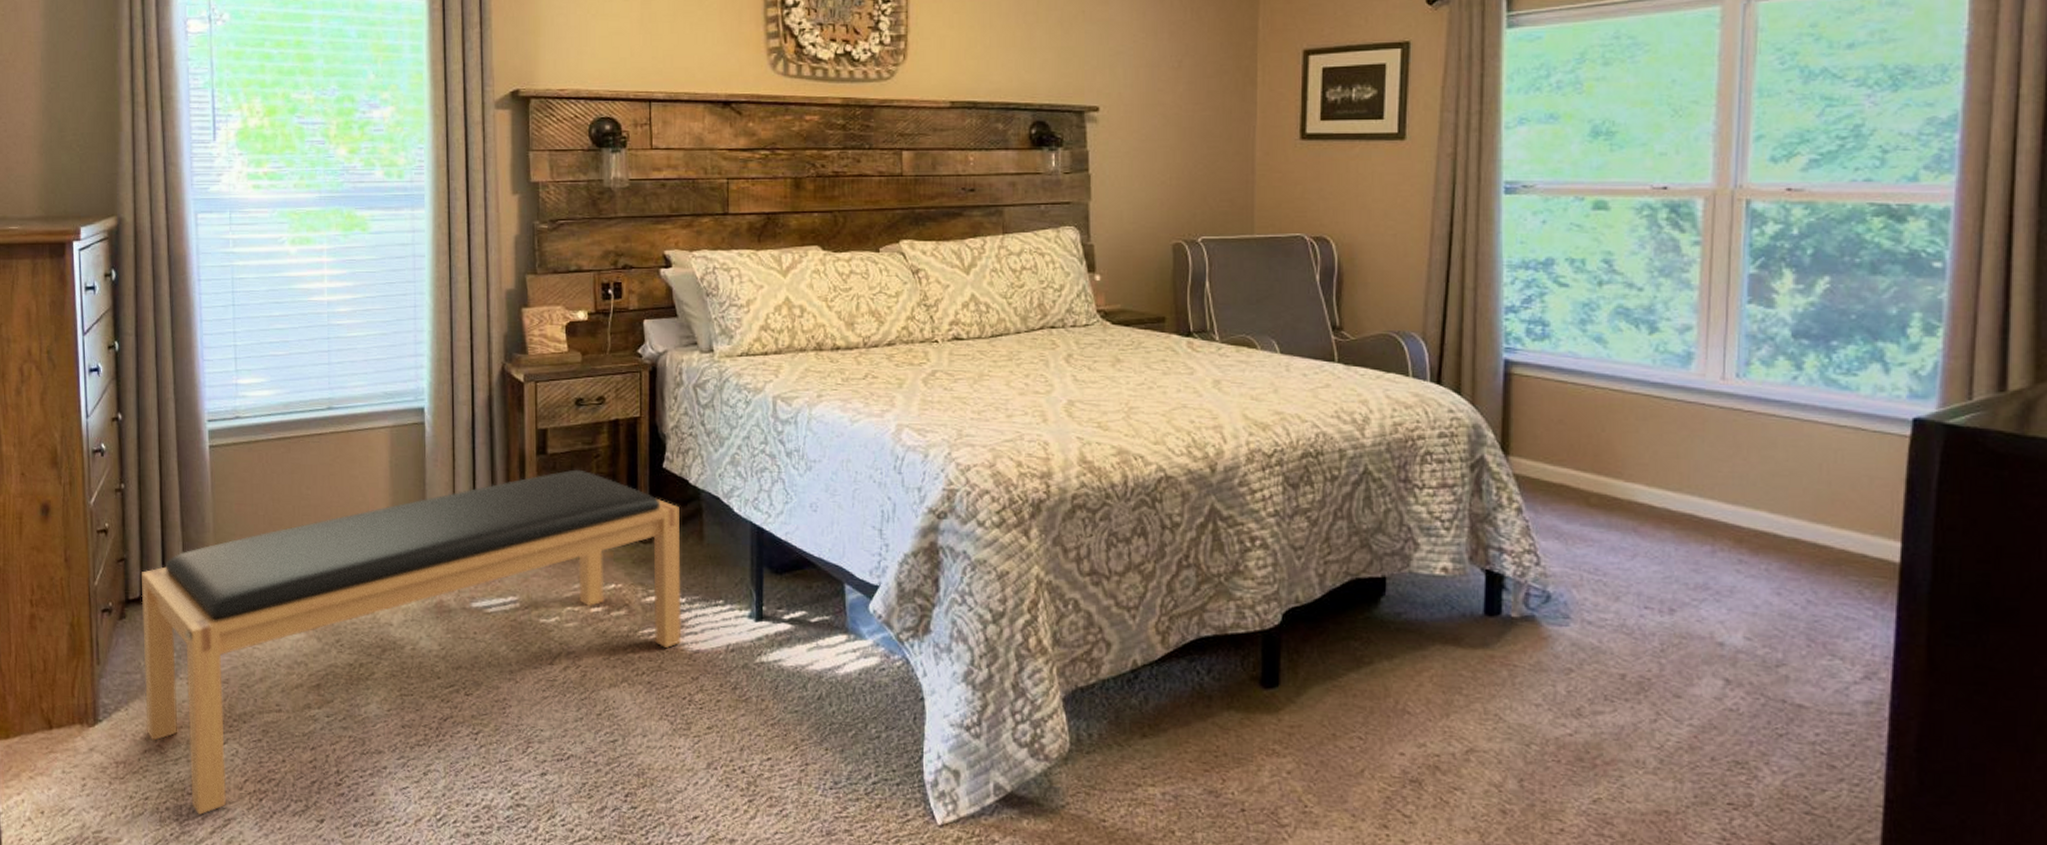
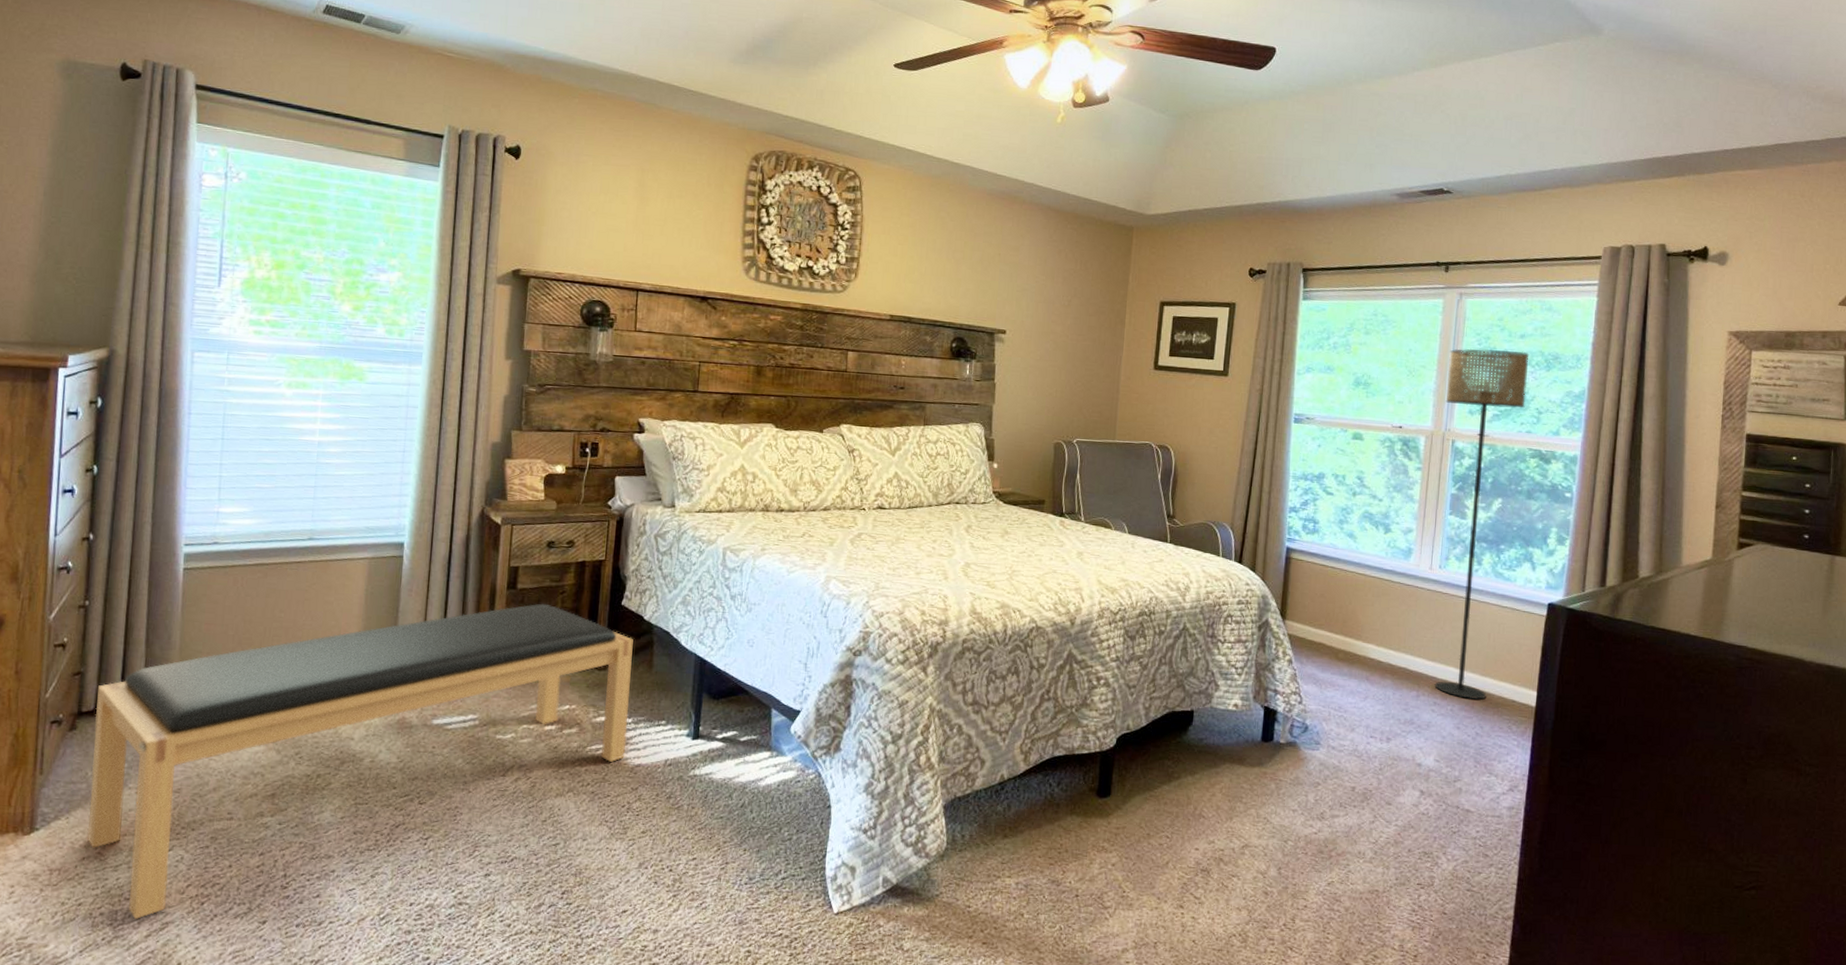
floor lamp: none [1732,67,1863,555] -> present [1434,348,1530,700]

